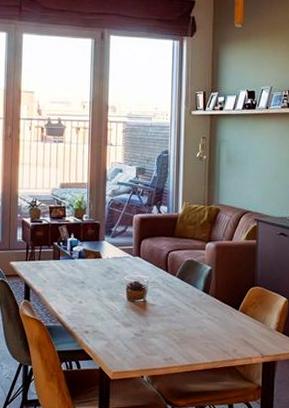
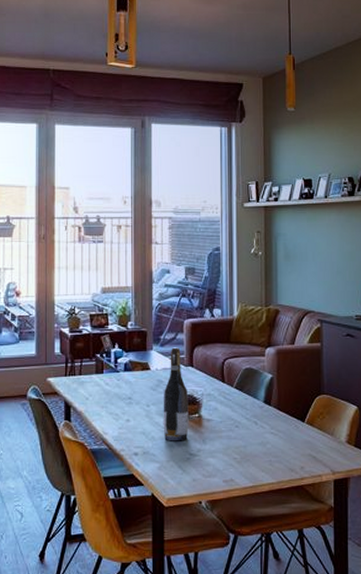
wine bottle: none [111,239,135,322] -> present [163,347,189,441]

